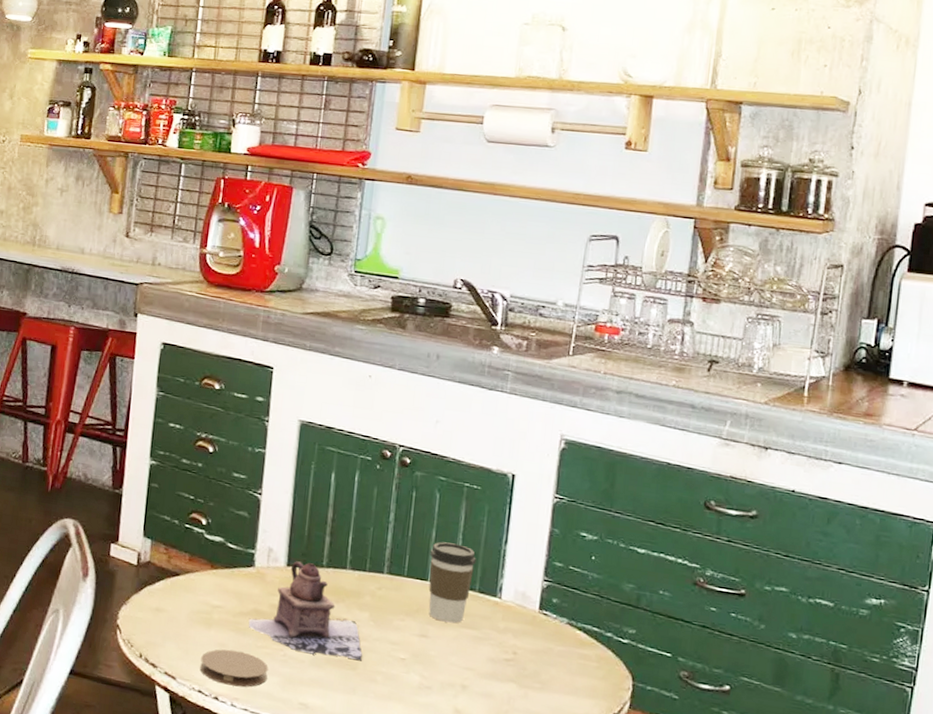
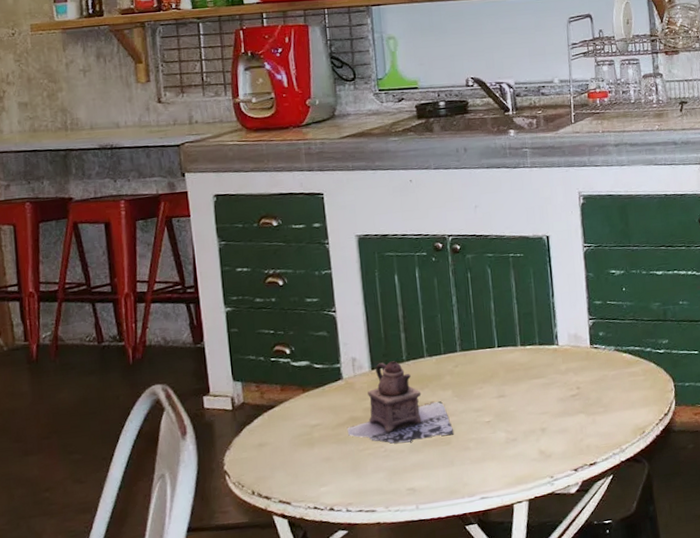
coaster: present [200,649,268,687] -> none [310,459,374,494]
coffee cup: present [428,542,476,623] -> none [492,308,532,379]

